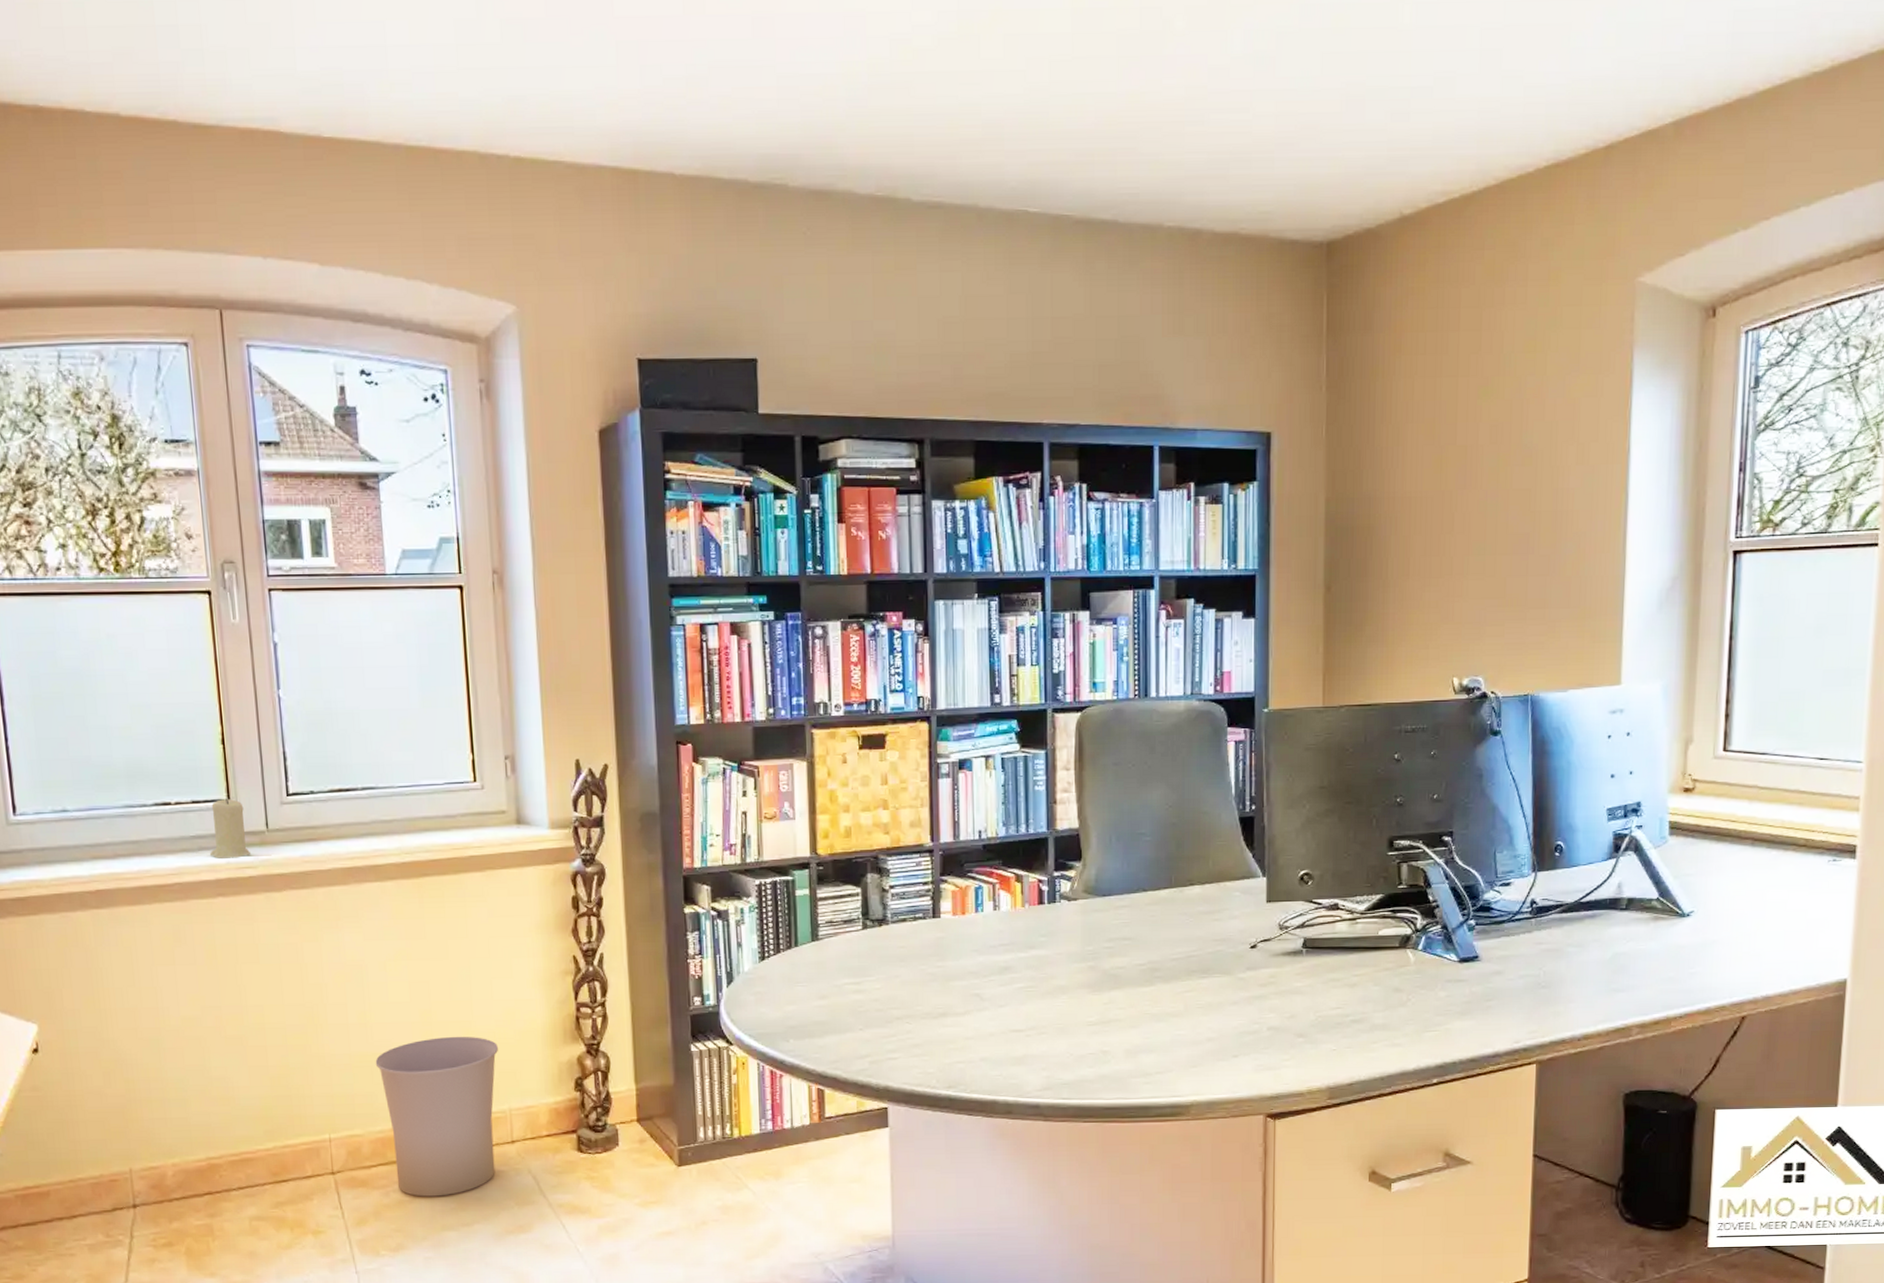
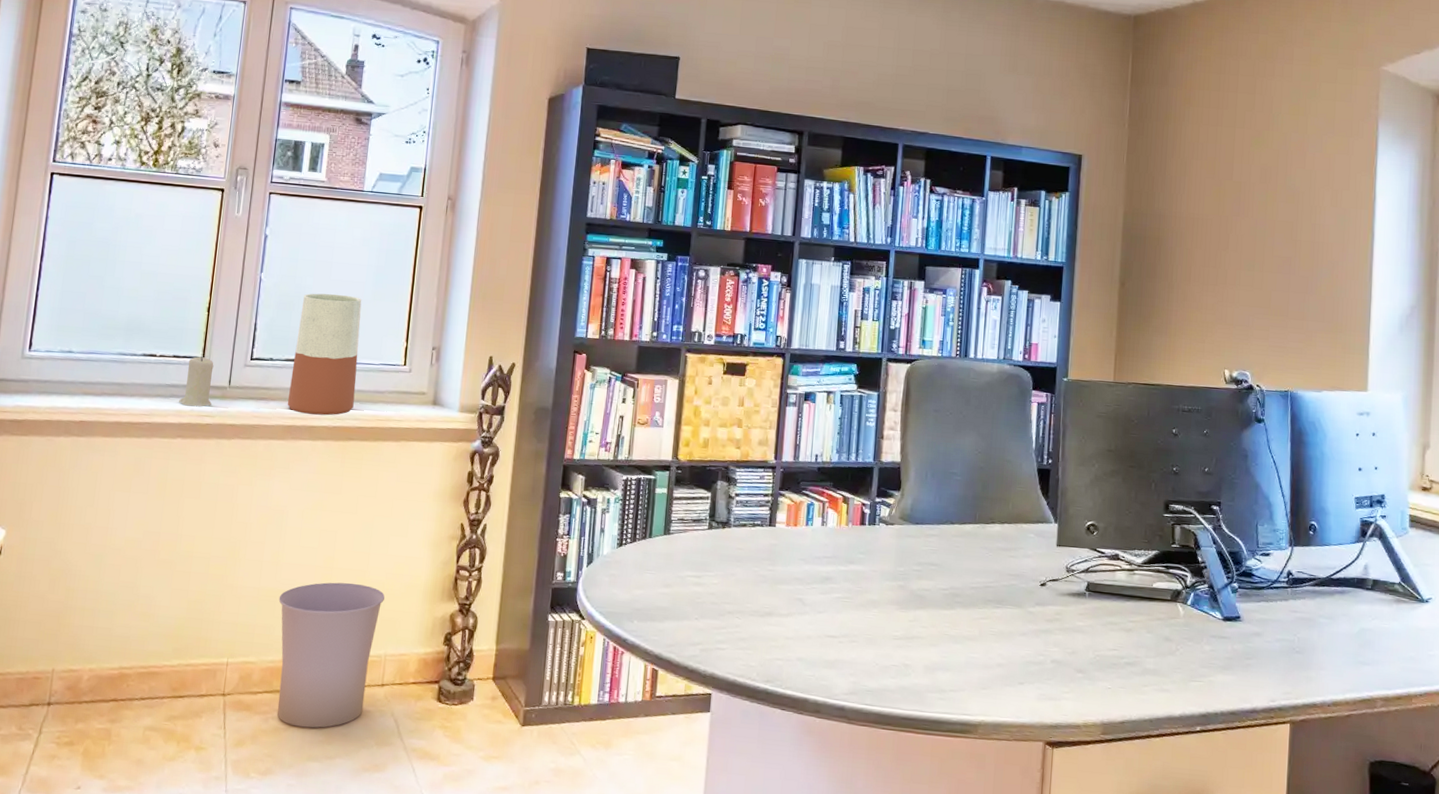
vase: none [336,705,422,853] -> present [287,293,362,416]

